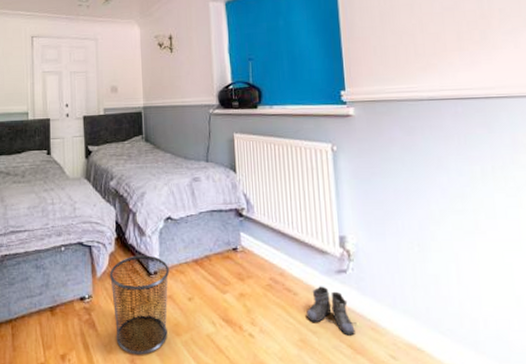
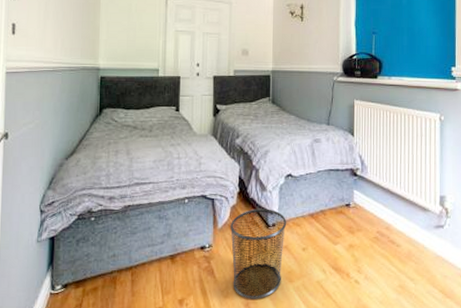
boots: present [306,286,356,336] -> none [407,239,448,282]

